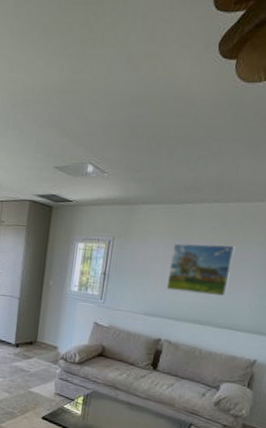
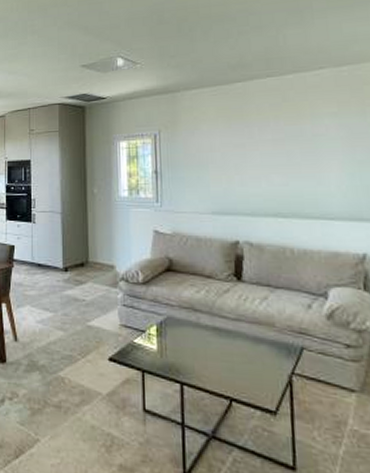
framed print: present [166,243,235,296] -> none [230,121,307,182]

